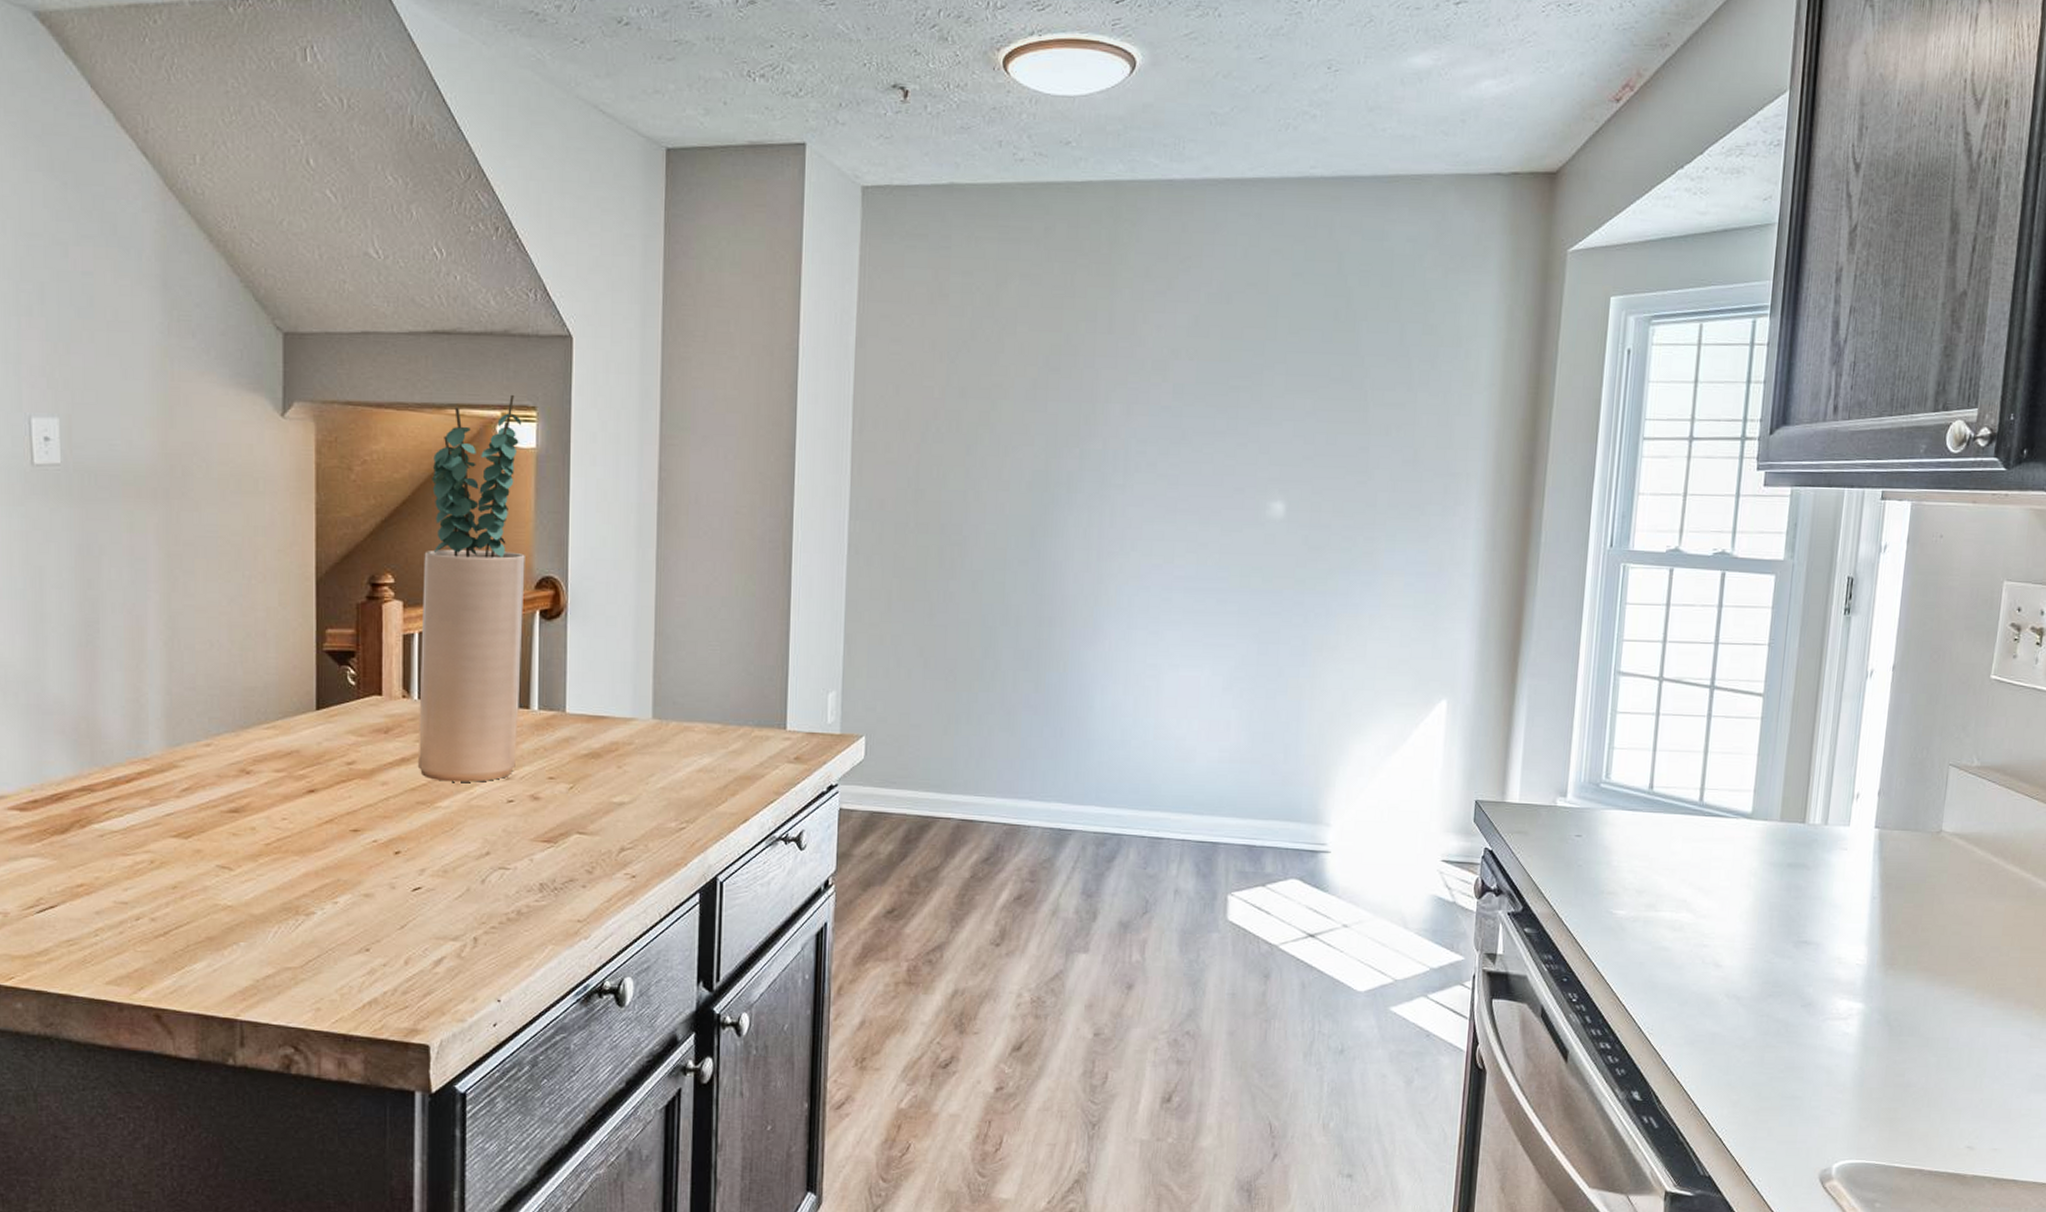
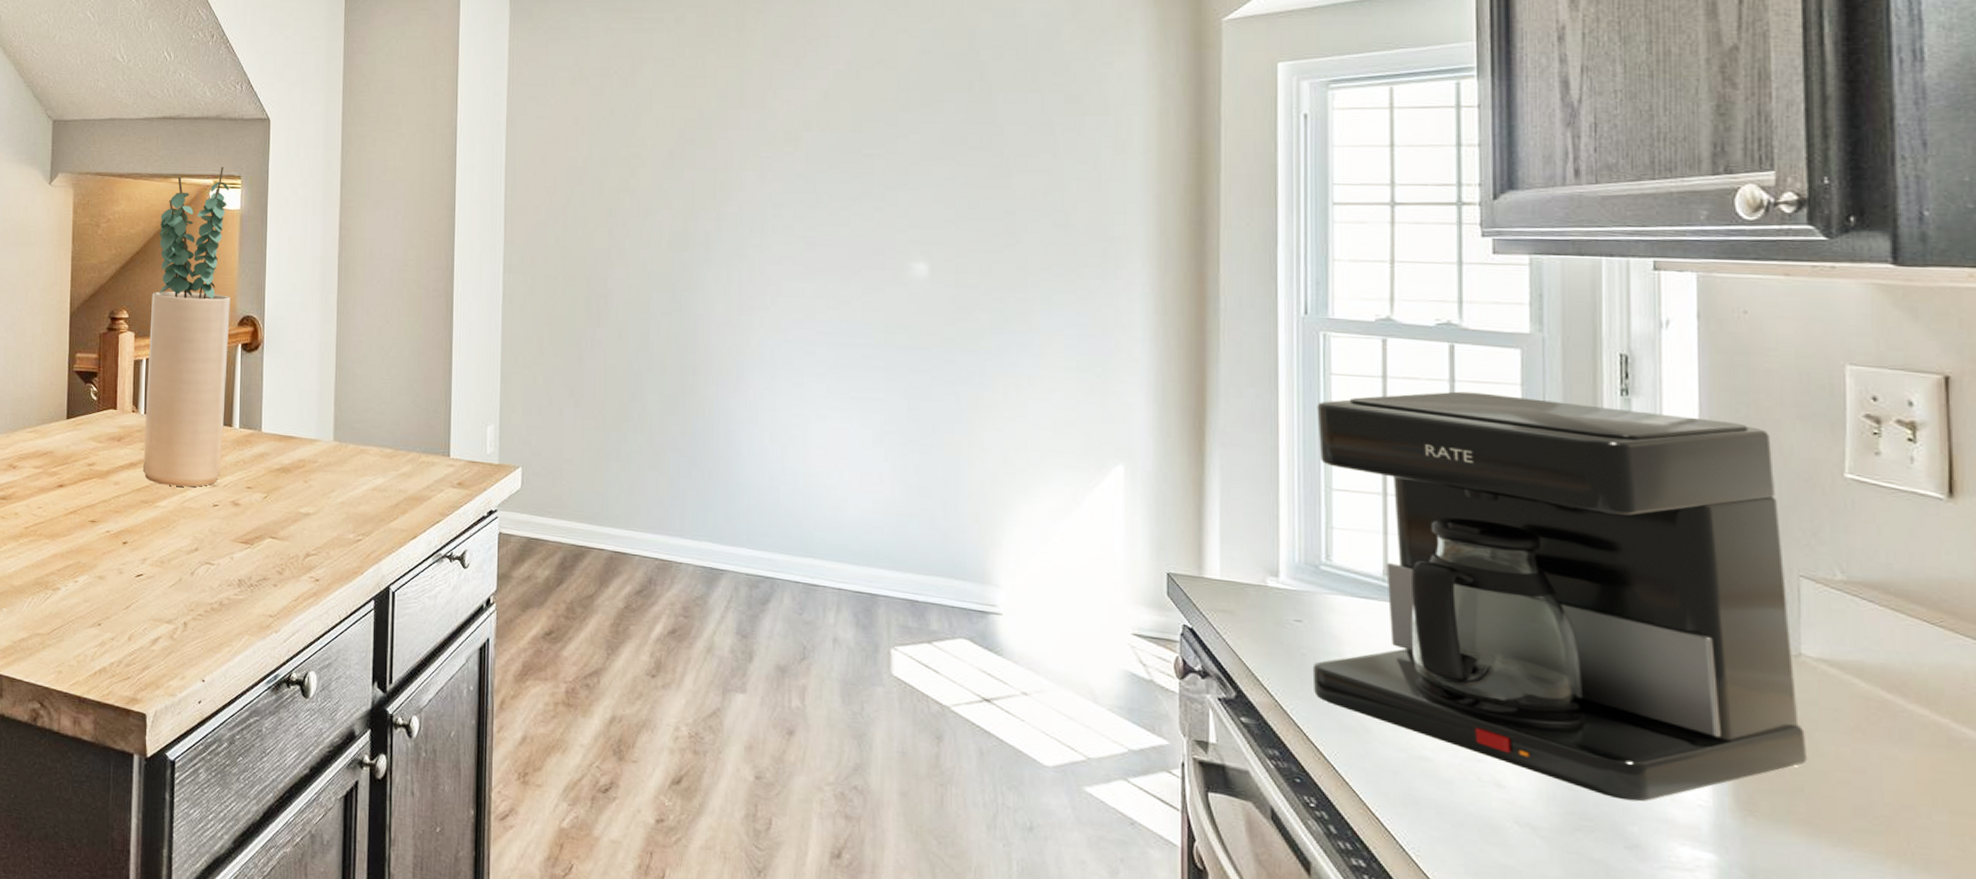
coffee maker: none [1585,616,1945,967] -> present [1312,391,1808,802]

